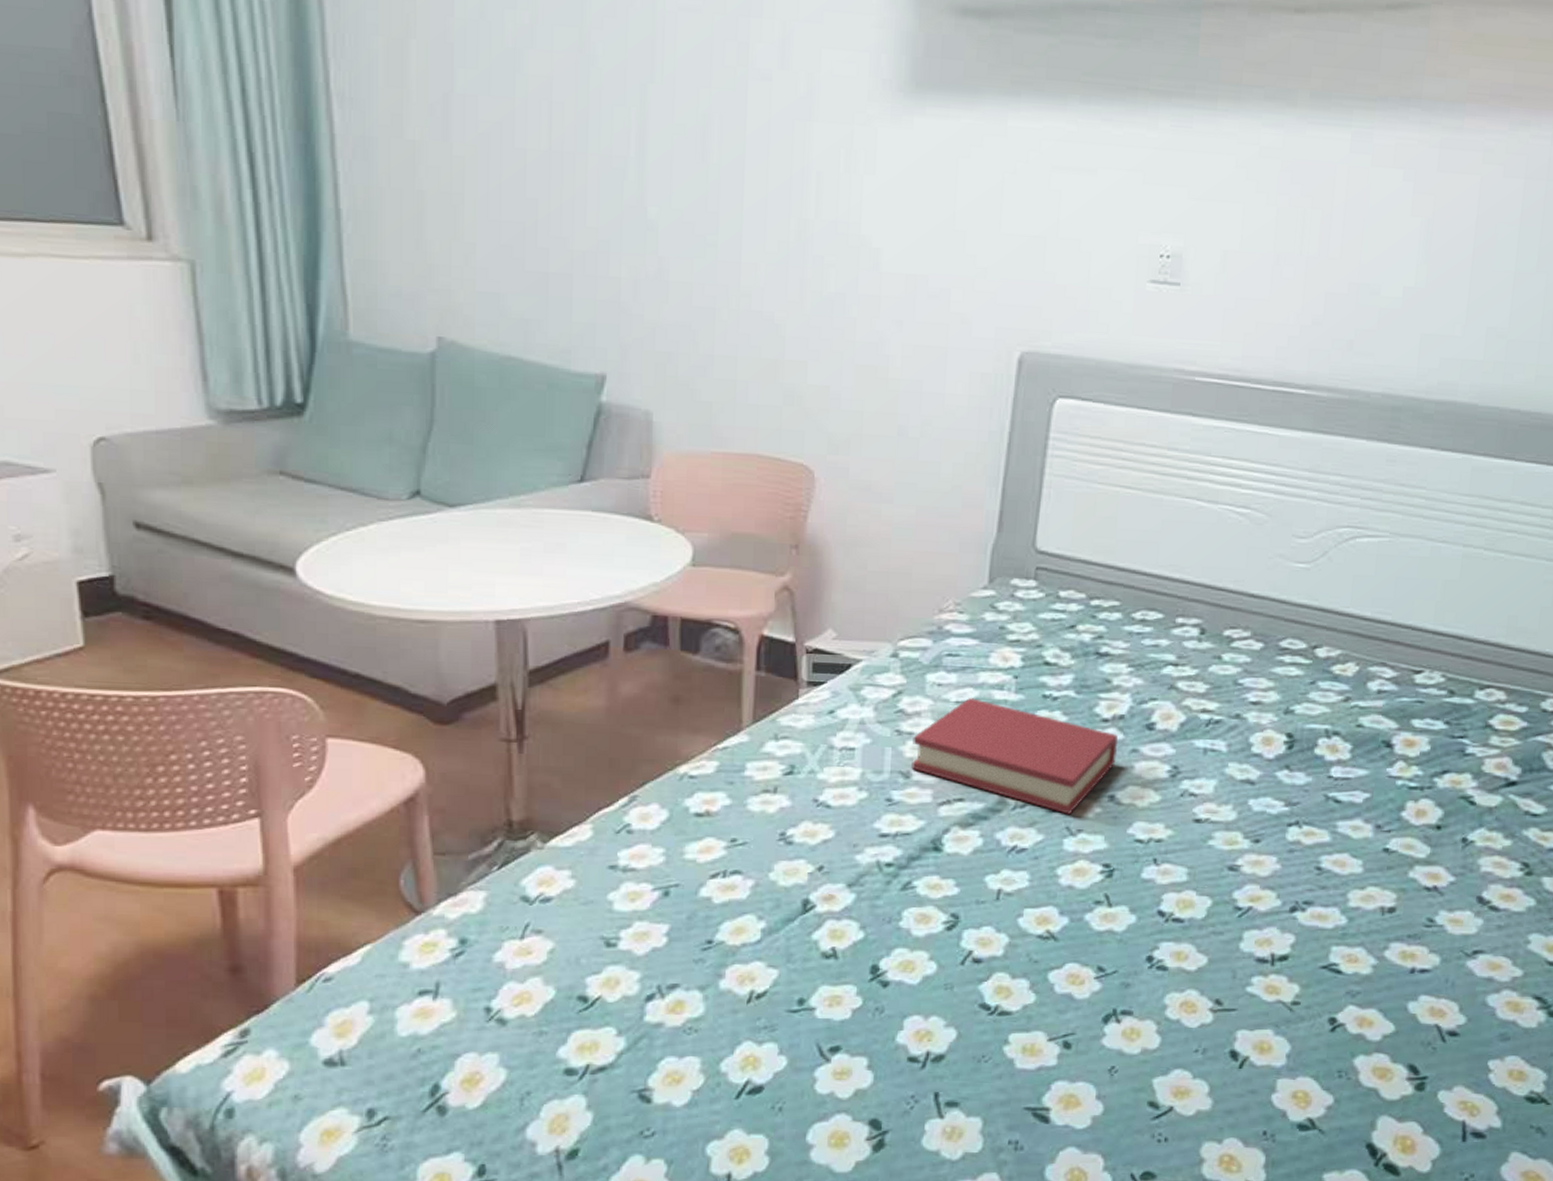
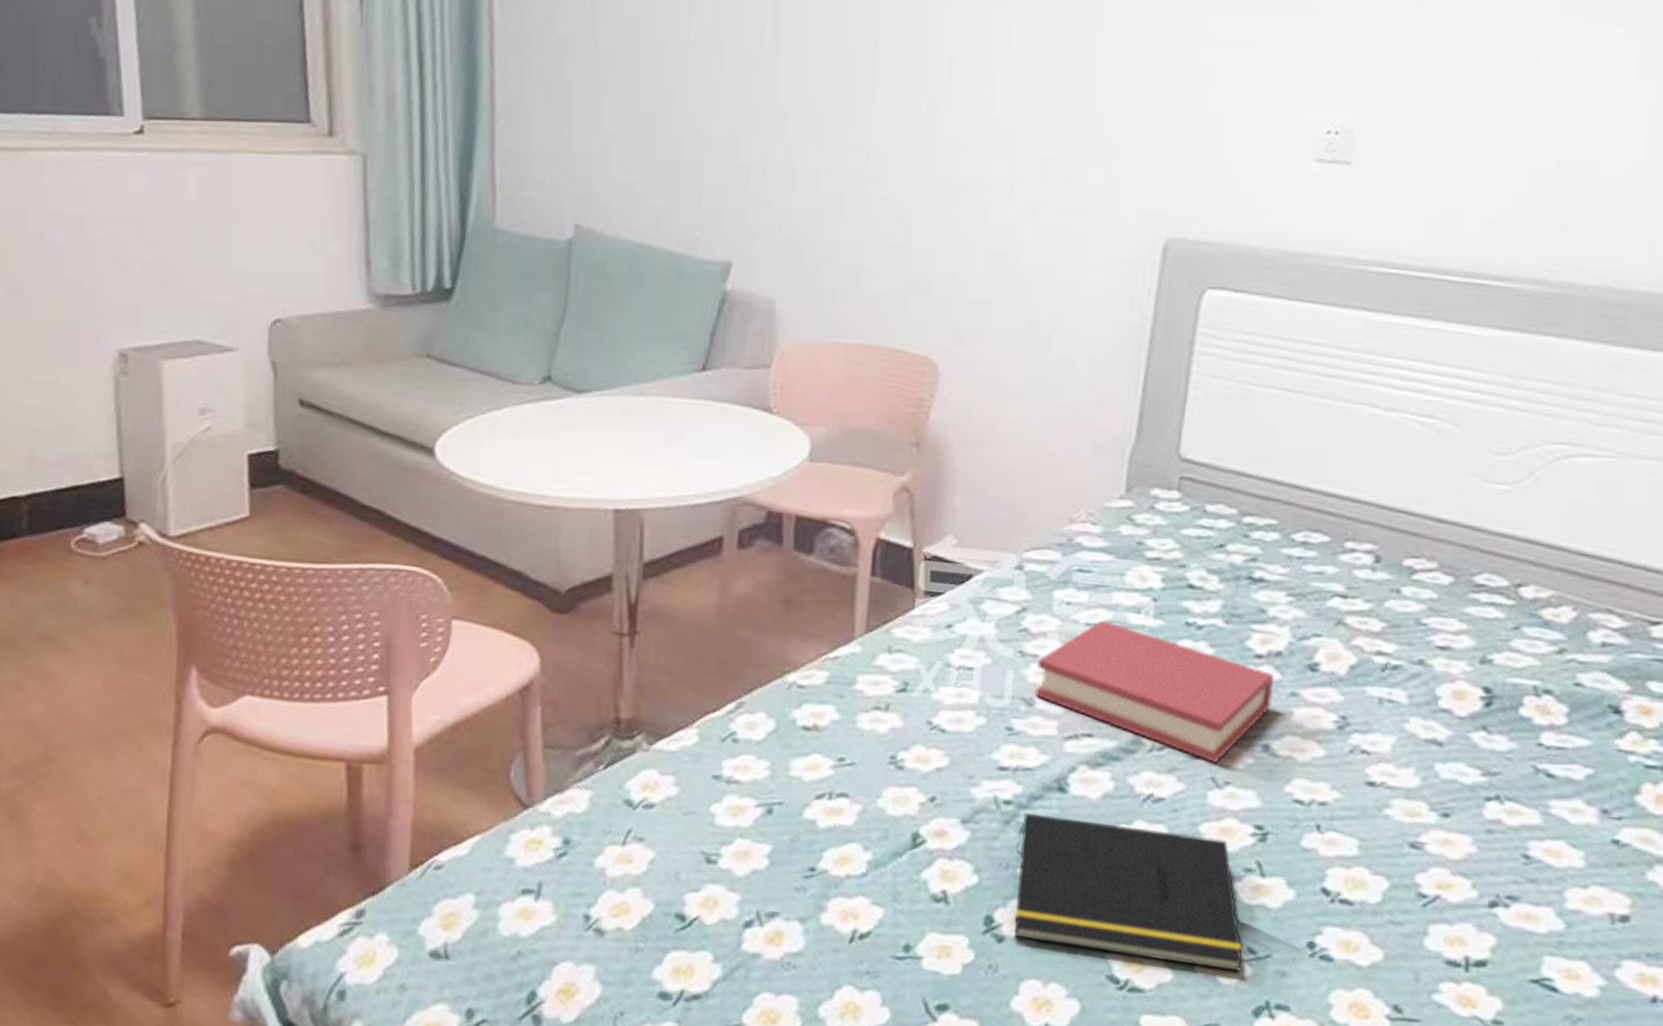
notepad: none [897,872,1094,989] -> present [1014,812,1243,973]

